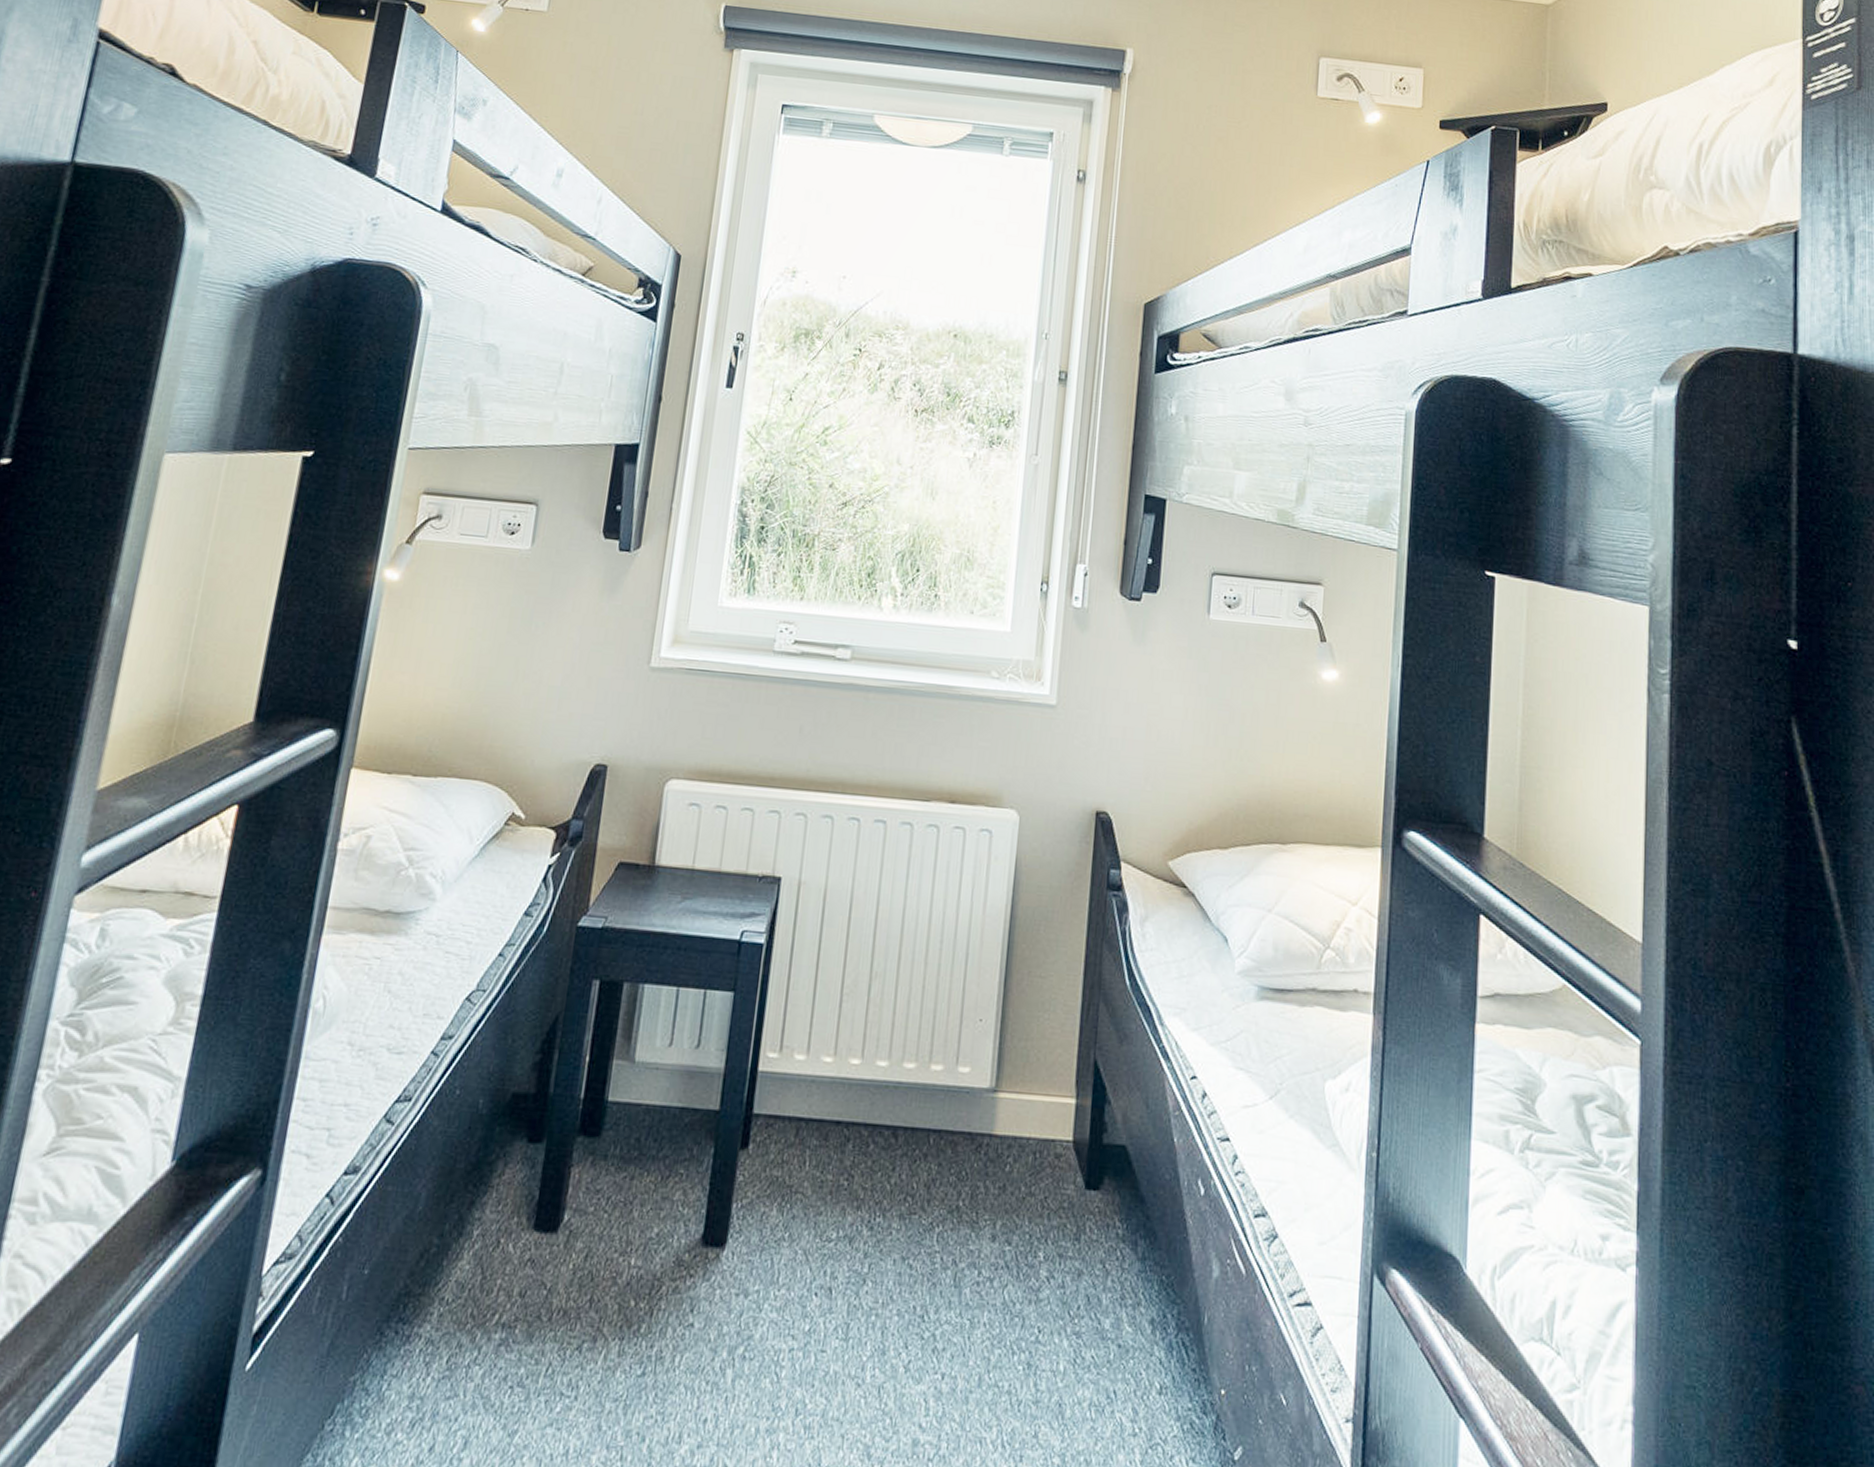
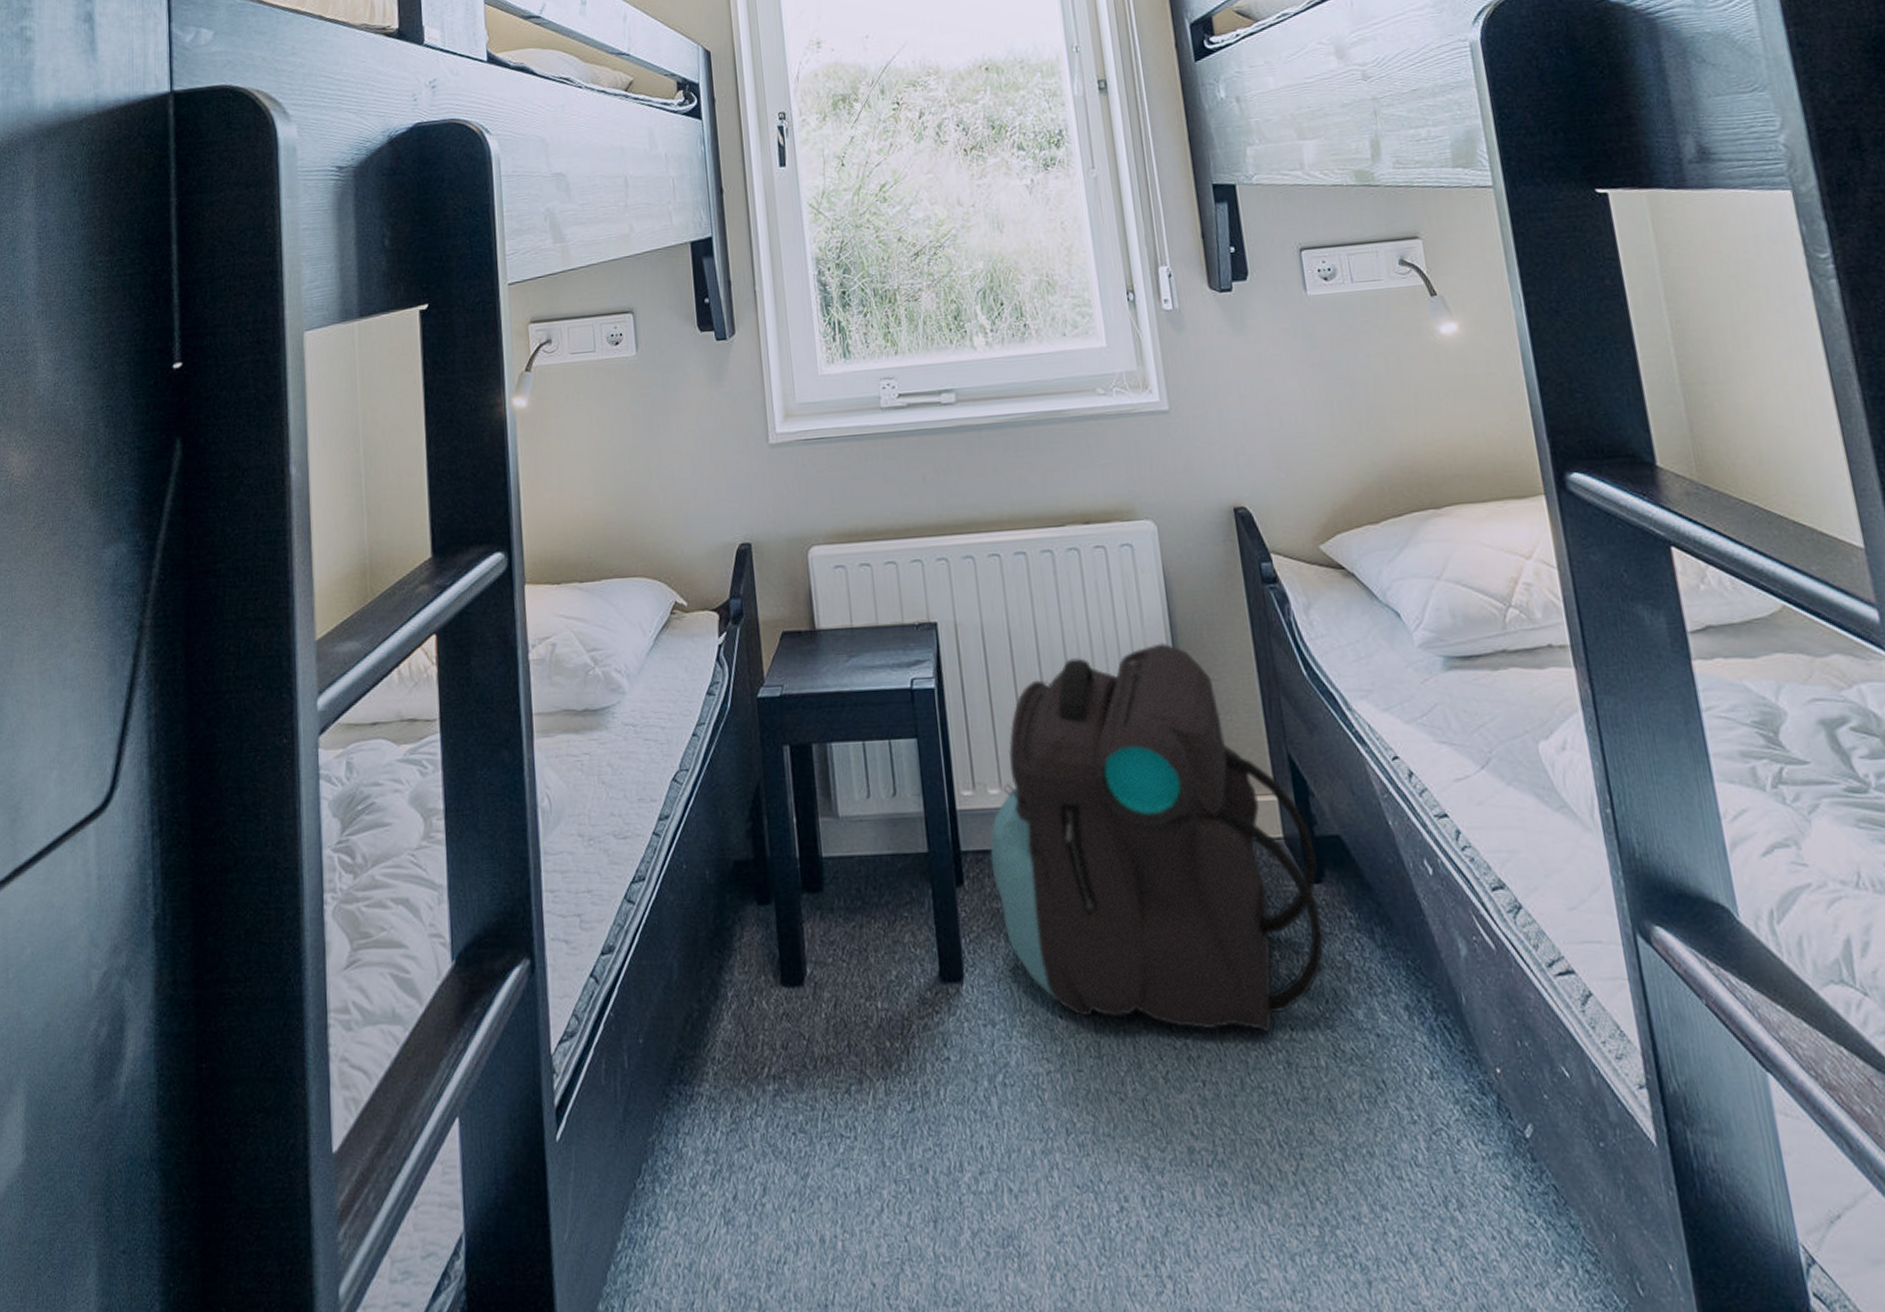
backpack: none [780,932,1100,1333] -> present [990,643,1326,1033]

